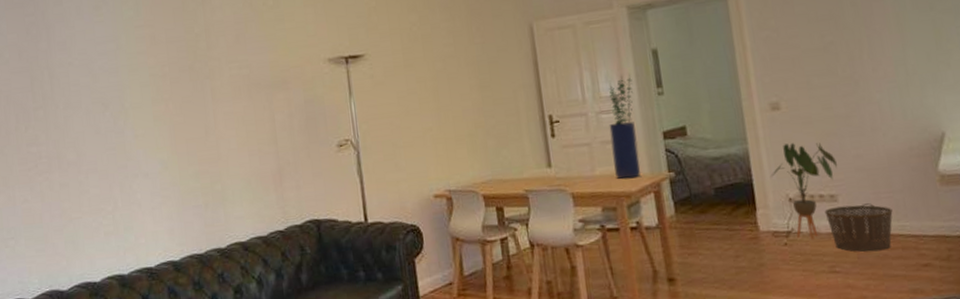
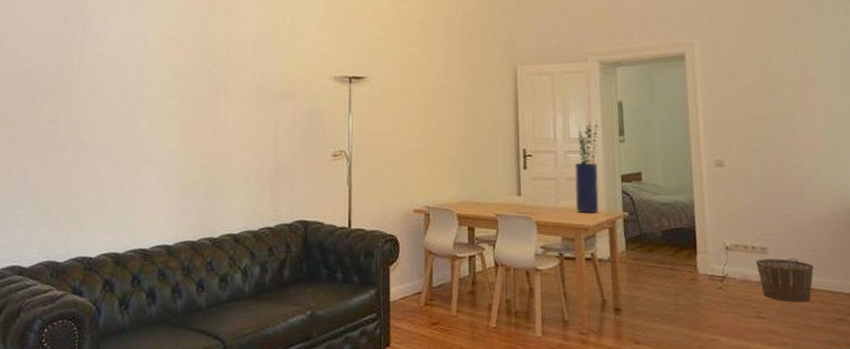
house plant: present [771,143,838,240] -> none [711,198,770,287]

